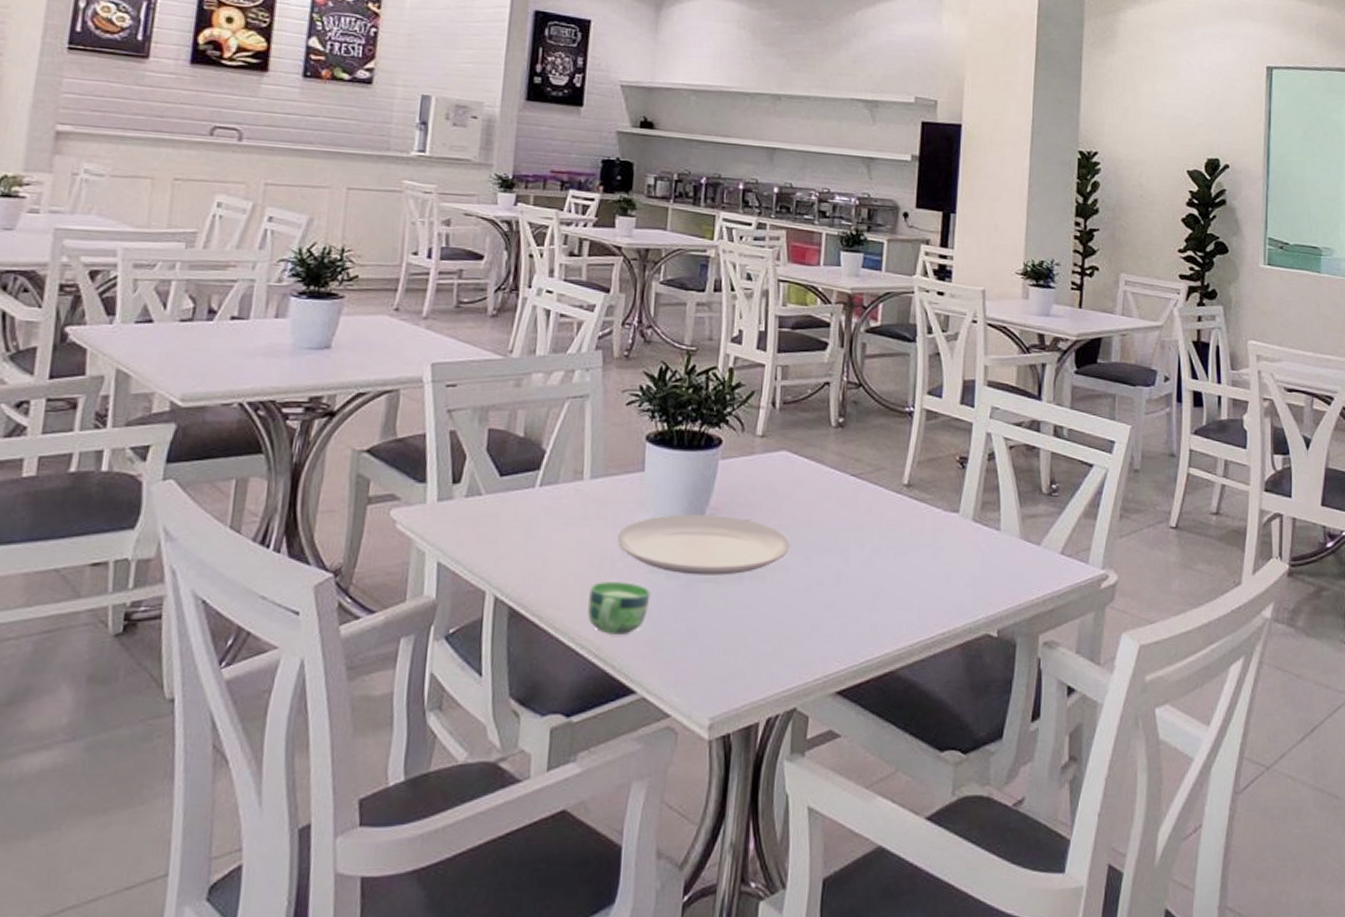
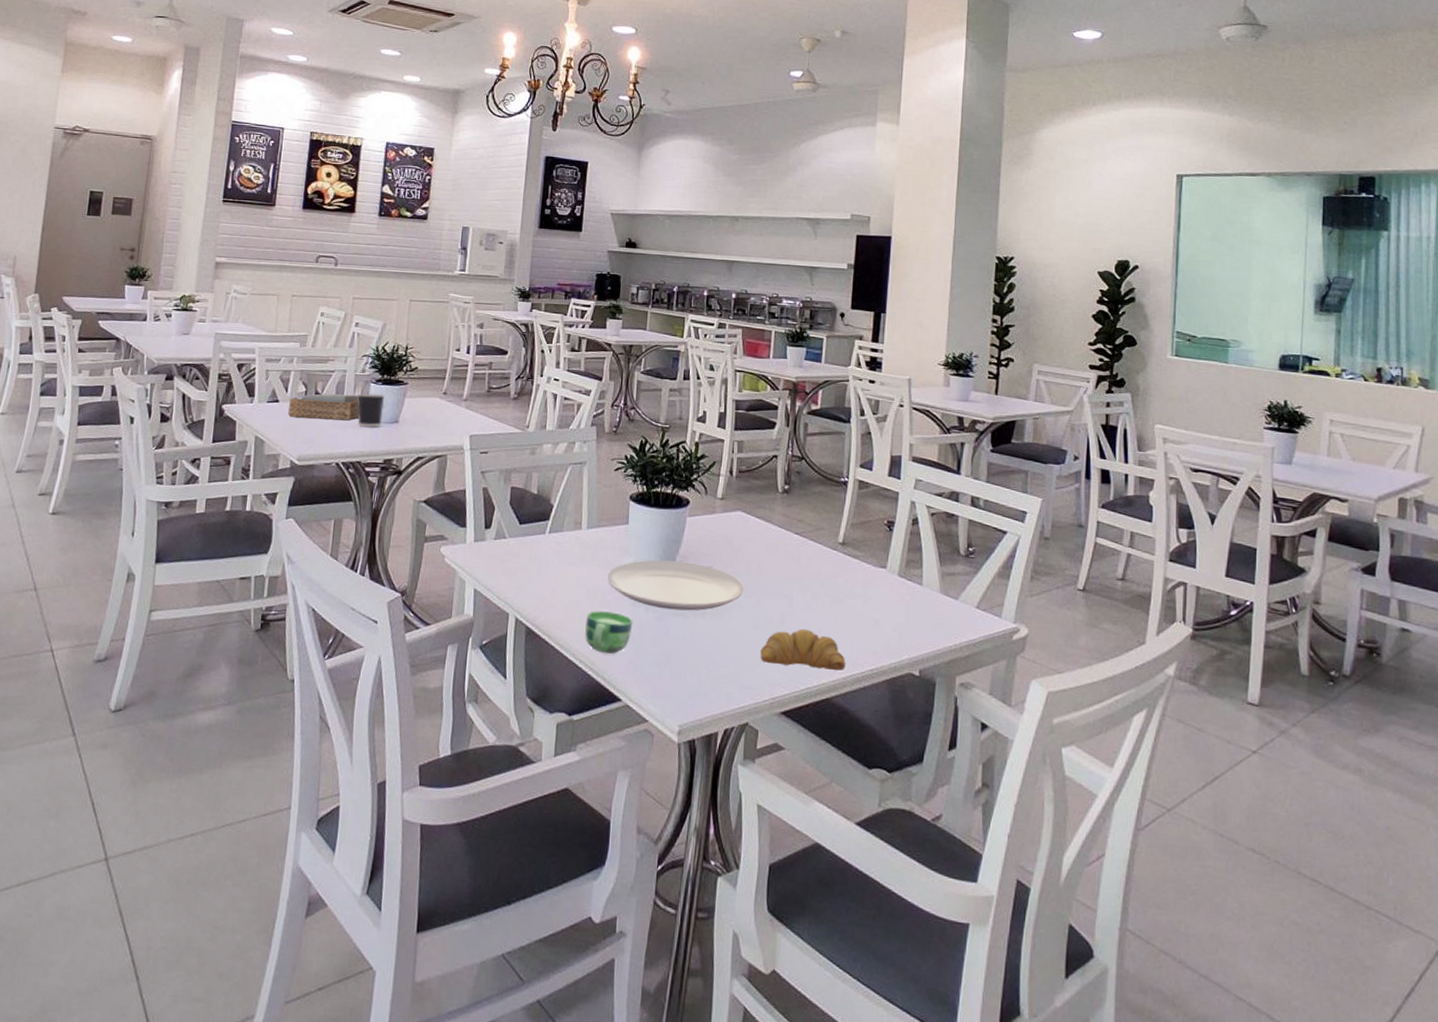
napkin holder: none [167,310,274,348] -> present [288,393,360,422]
mug: none [270,310,310,355] -> present [357,394,384,427]
croissant: none [810,589,913,638] -> present [760,628,846,671]

